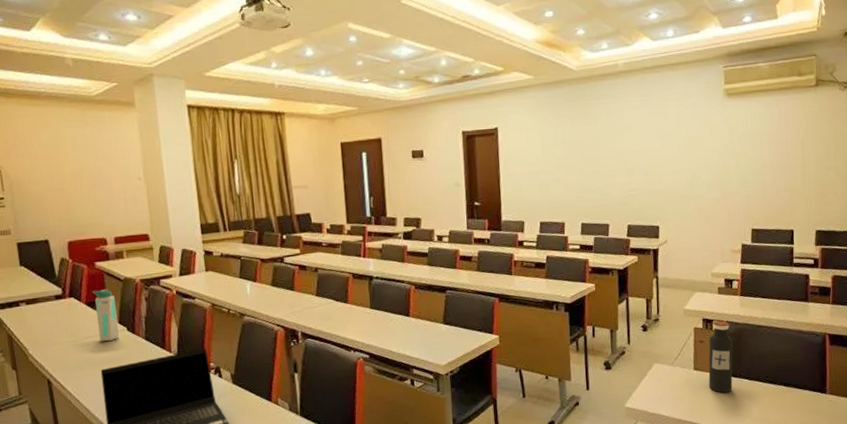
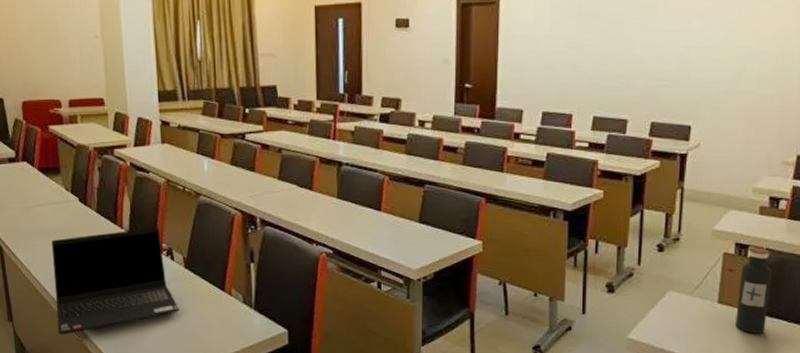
water bottle: present [92,289,120,342] -> none [45,155,72,212]

